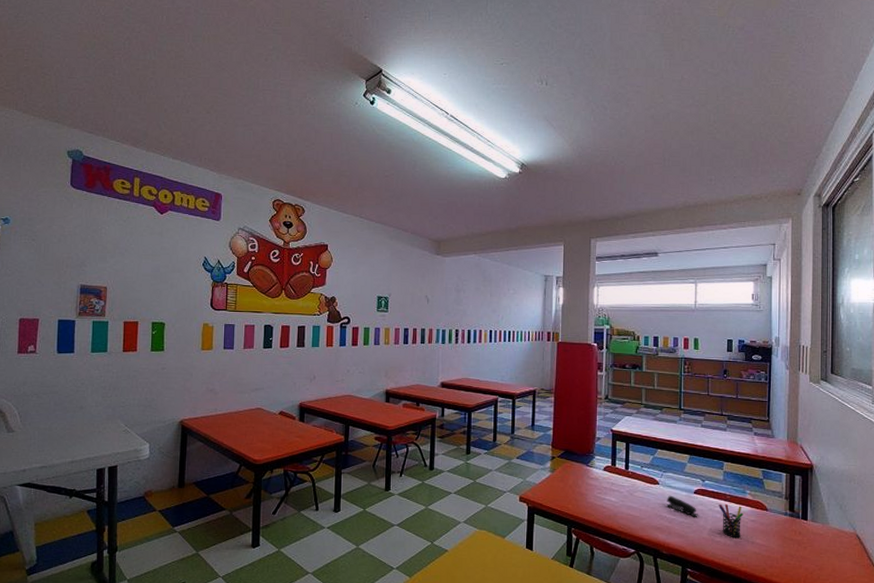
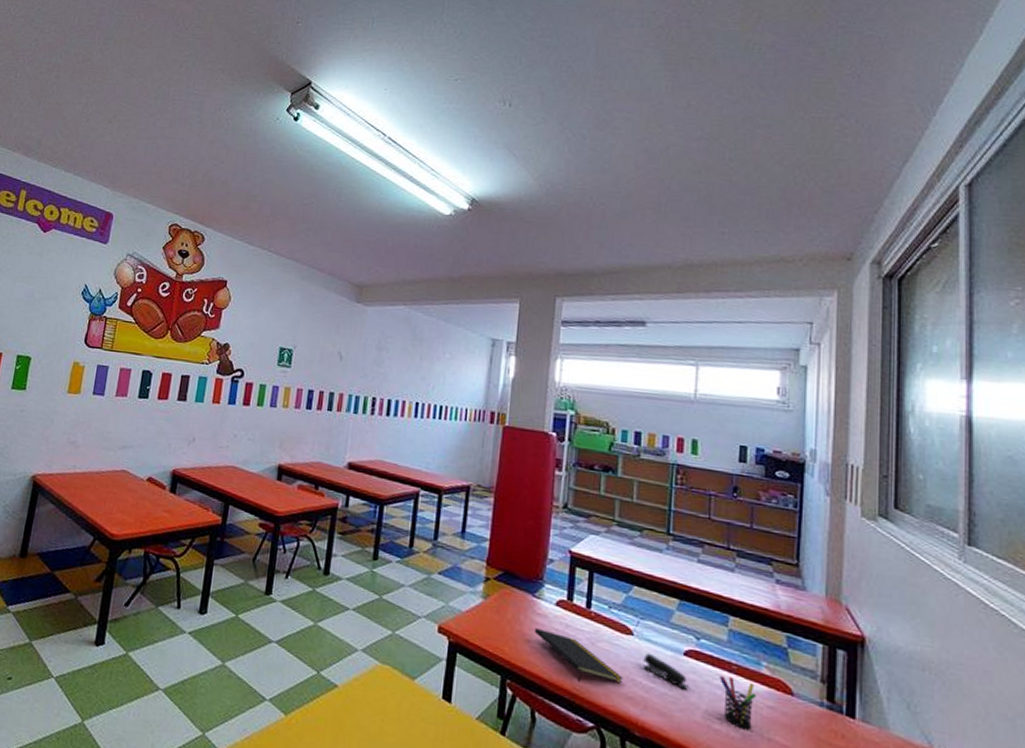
notepad: none [589,488,654,522] -> present [534,627,624,683]

